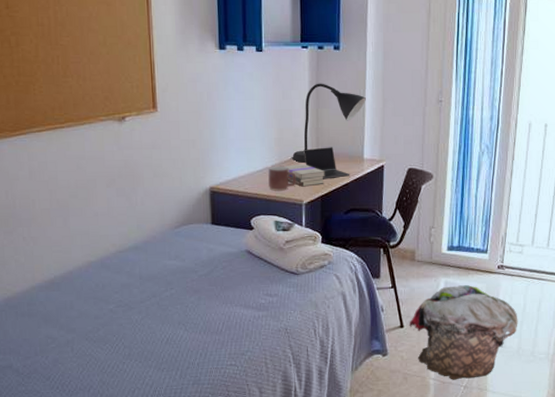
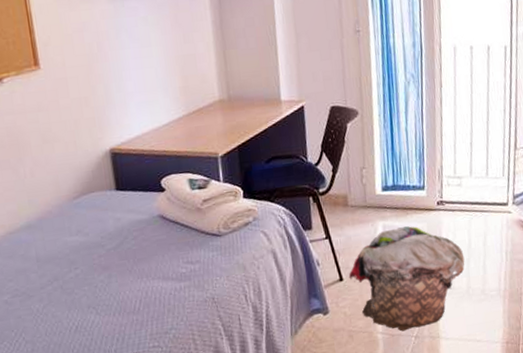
mug: present [268,165,296,191] -> none [175,116,209,146]
books: present [284,164,325,187] -> none [193,112,240,138]
desk lamp: present [290,83,366,163] -> none [199,21,277,112]
laptop computer: present [304,147,349,180] -> none [213,91,267,128]

